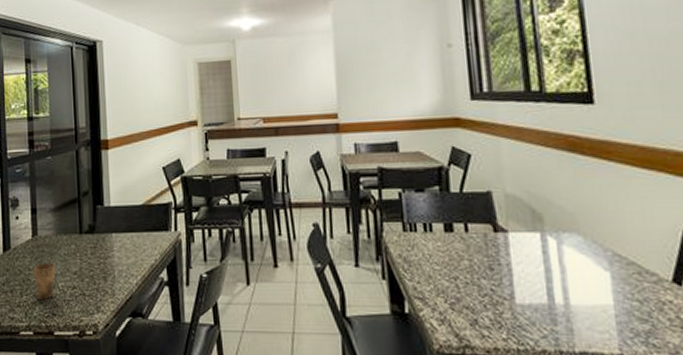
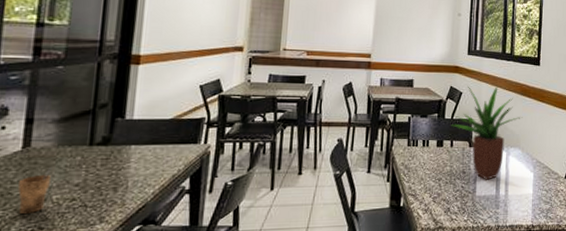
potted plant: none [461,142,577,281] -> present [451,86,523,180]

